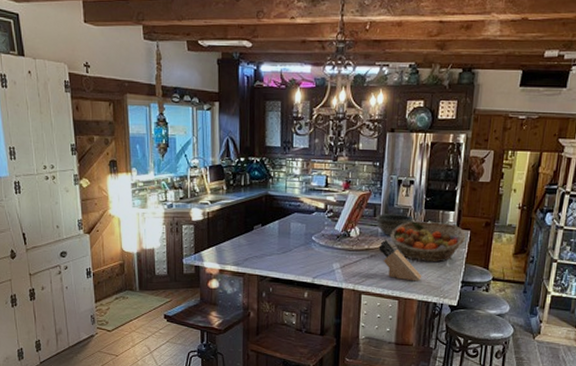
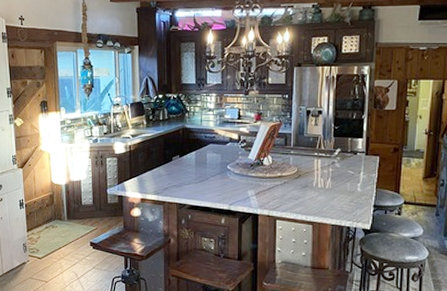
bowl: present [376,213,415,236] -> none [288,141,325,163]
knife block: present [378,240,422,282] -> none [291,168,334,207]
fruit basket: present [389,221,466,263] -> none [301,149,375,188]

